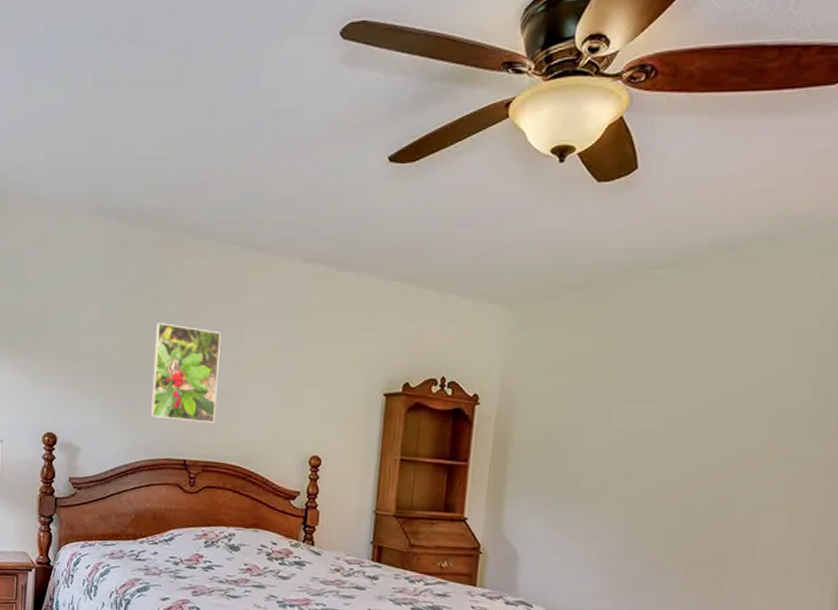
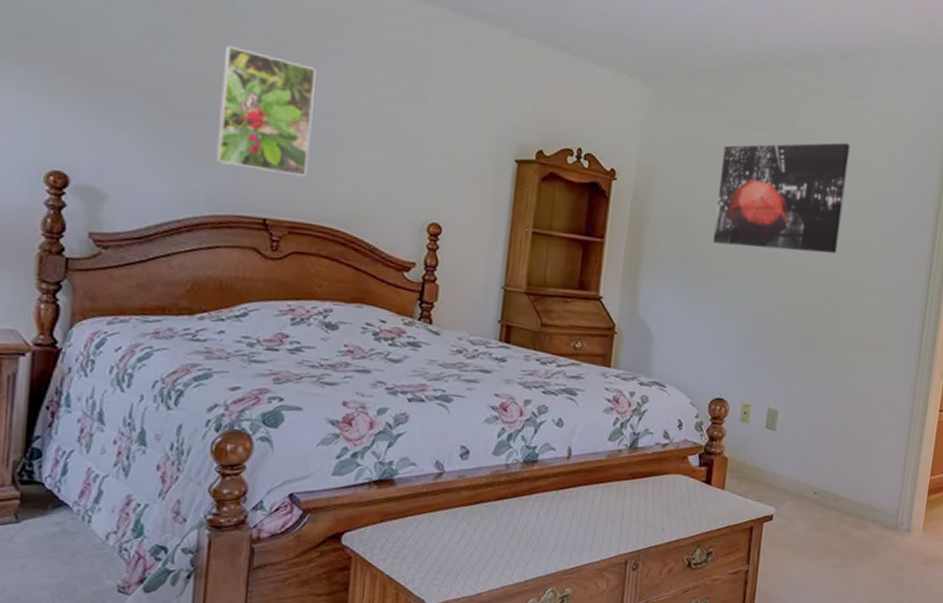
wall art: none [582,343,743,466] -> present [713,142,850,253]

